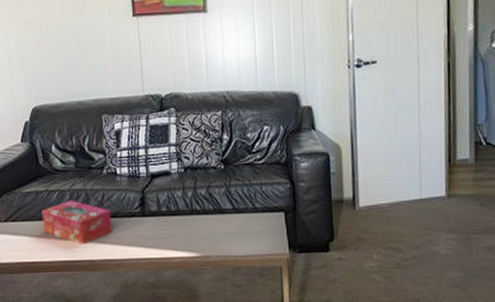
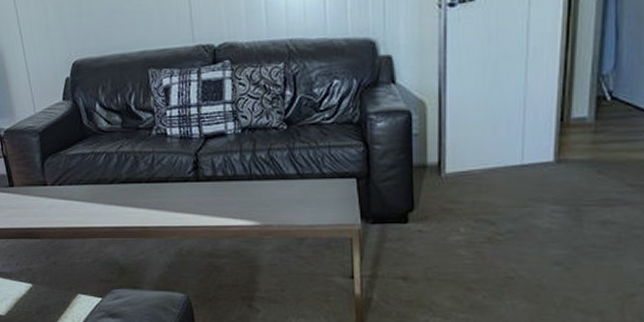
tissue box: present [41,200,112,244] -> none [89,163,164,210]

